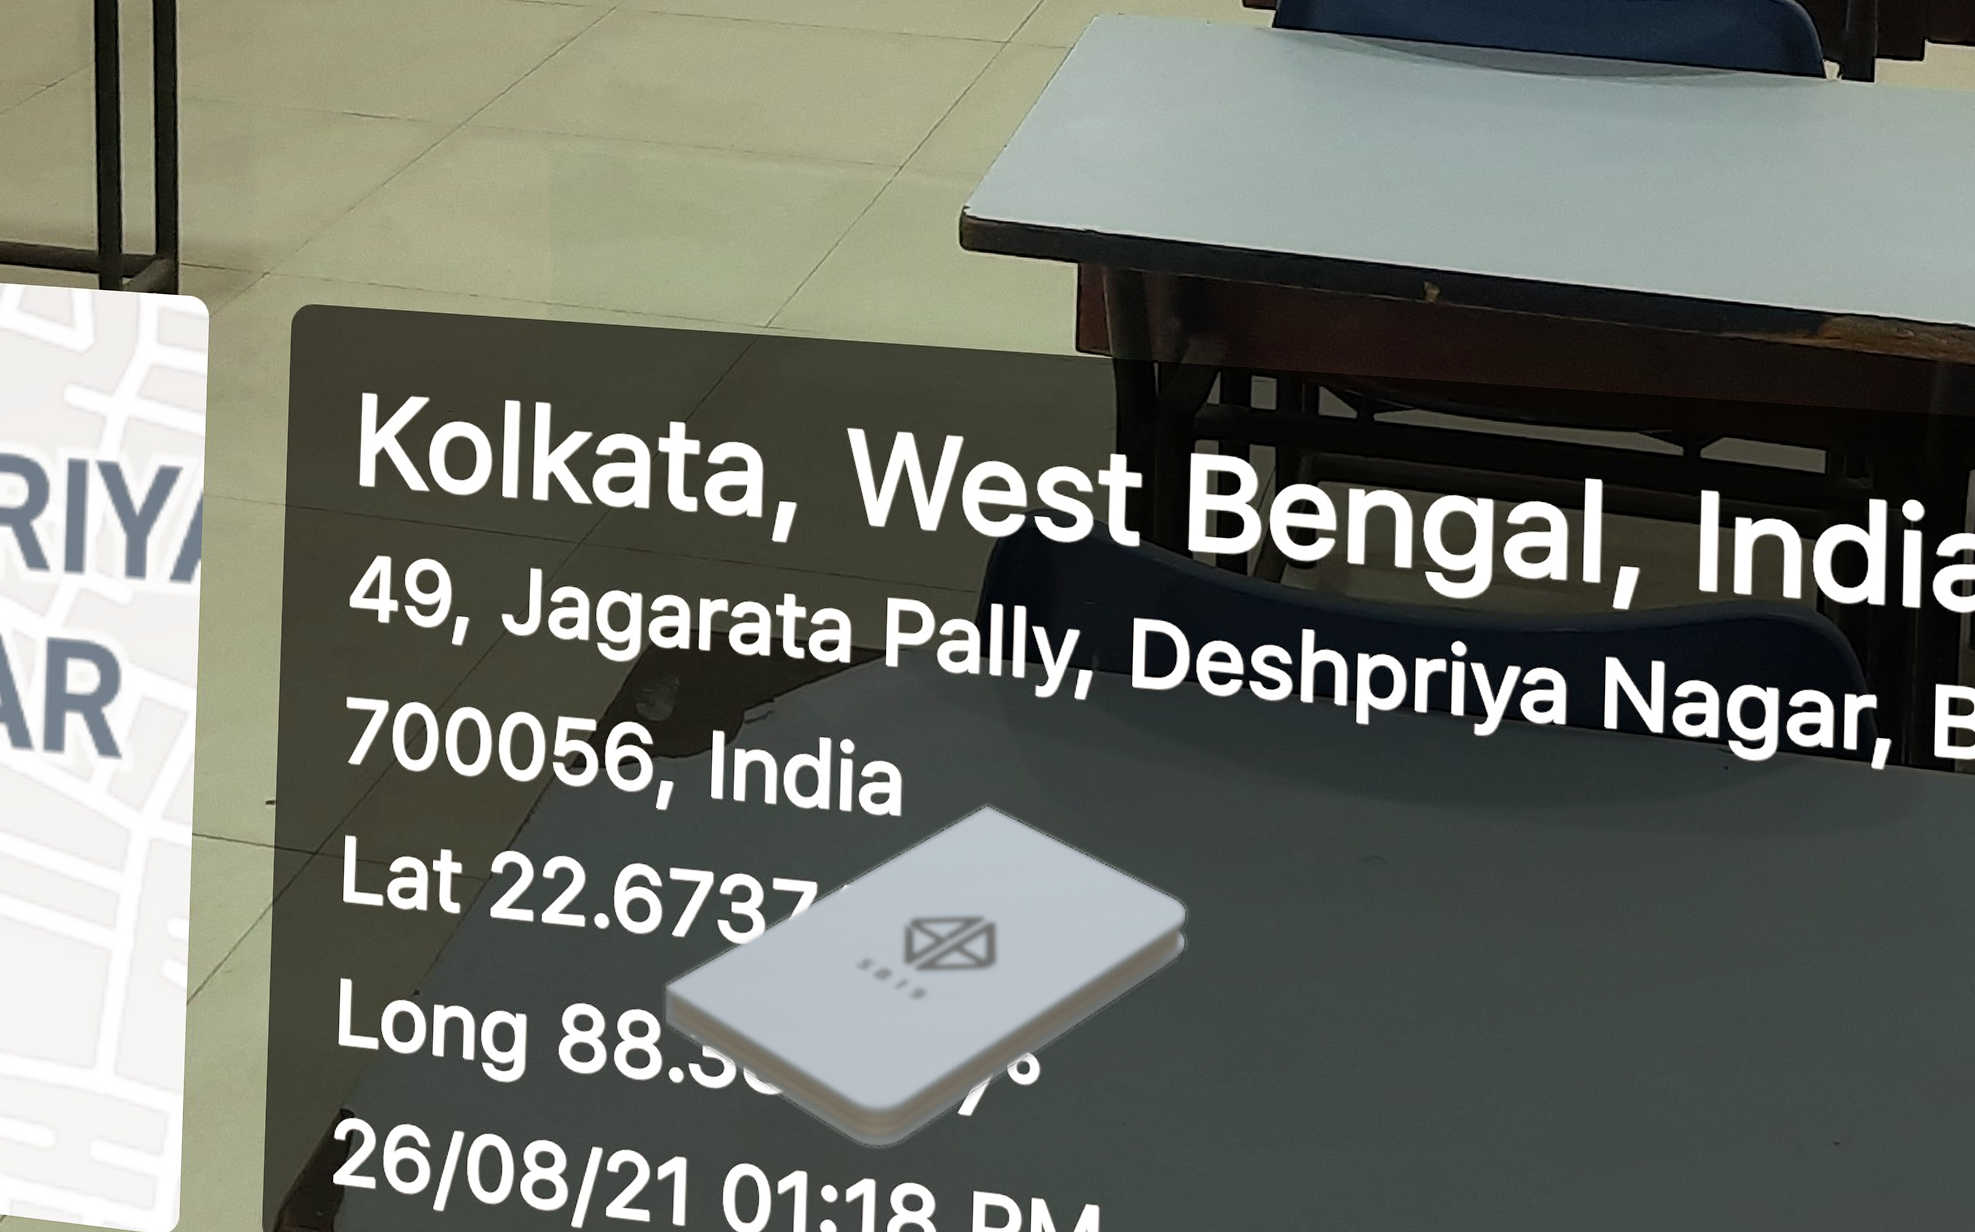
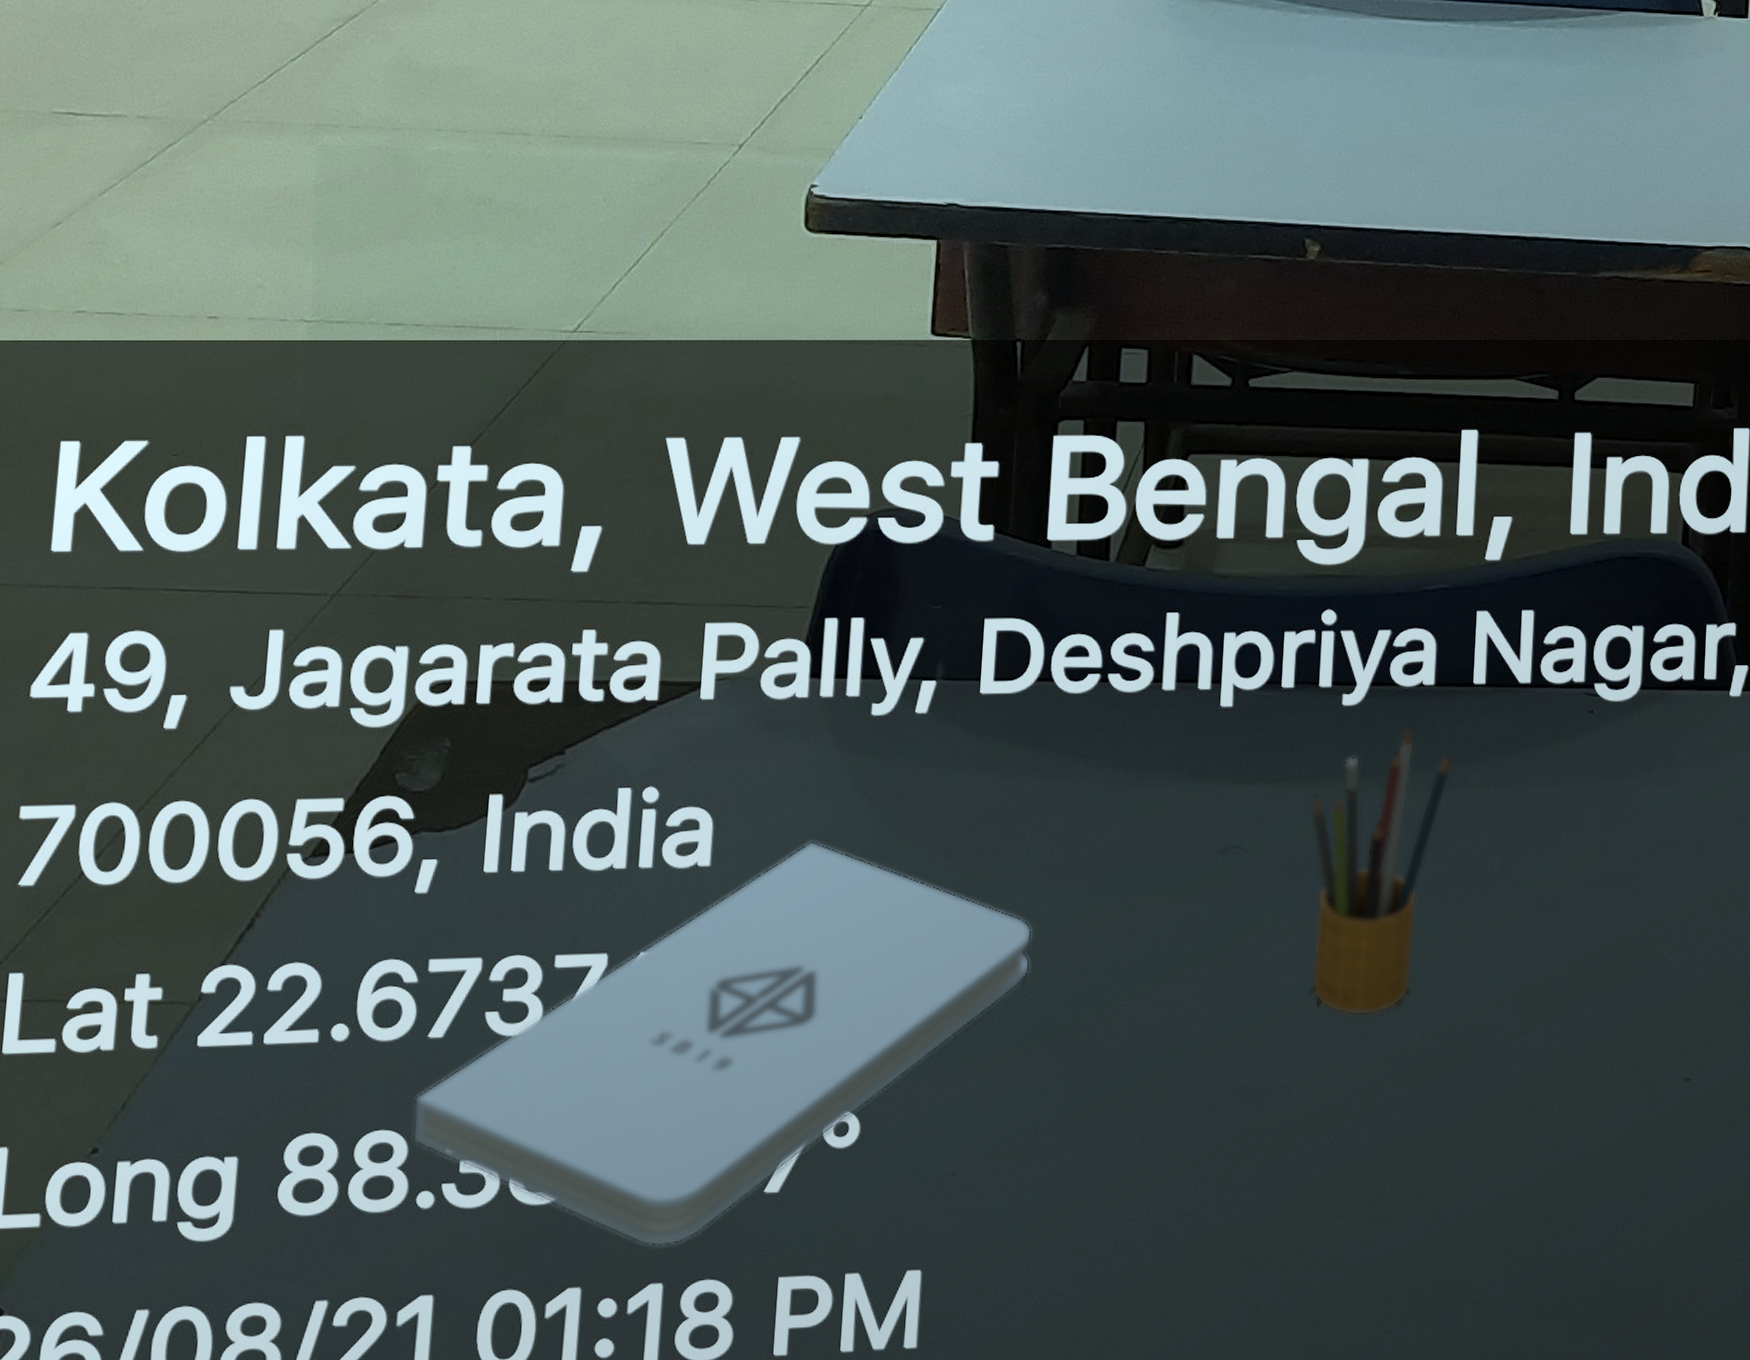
pencil box: none [1447,760,1585,1035] -> present [1310,724,1452,1016]

